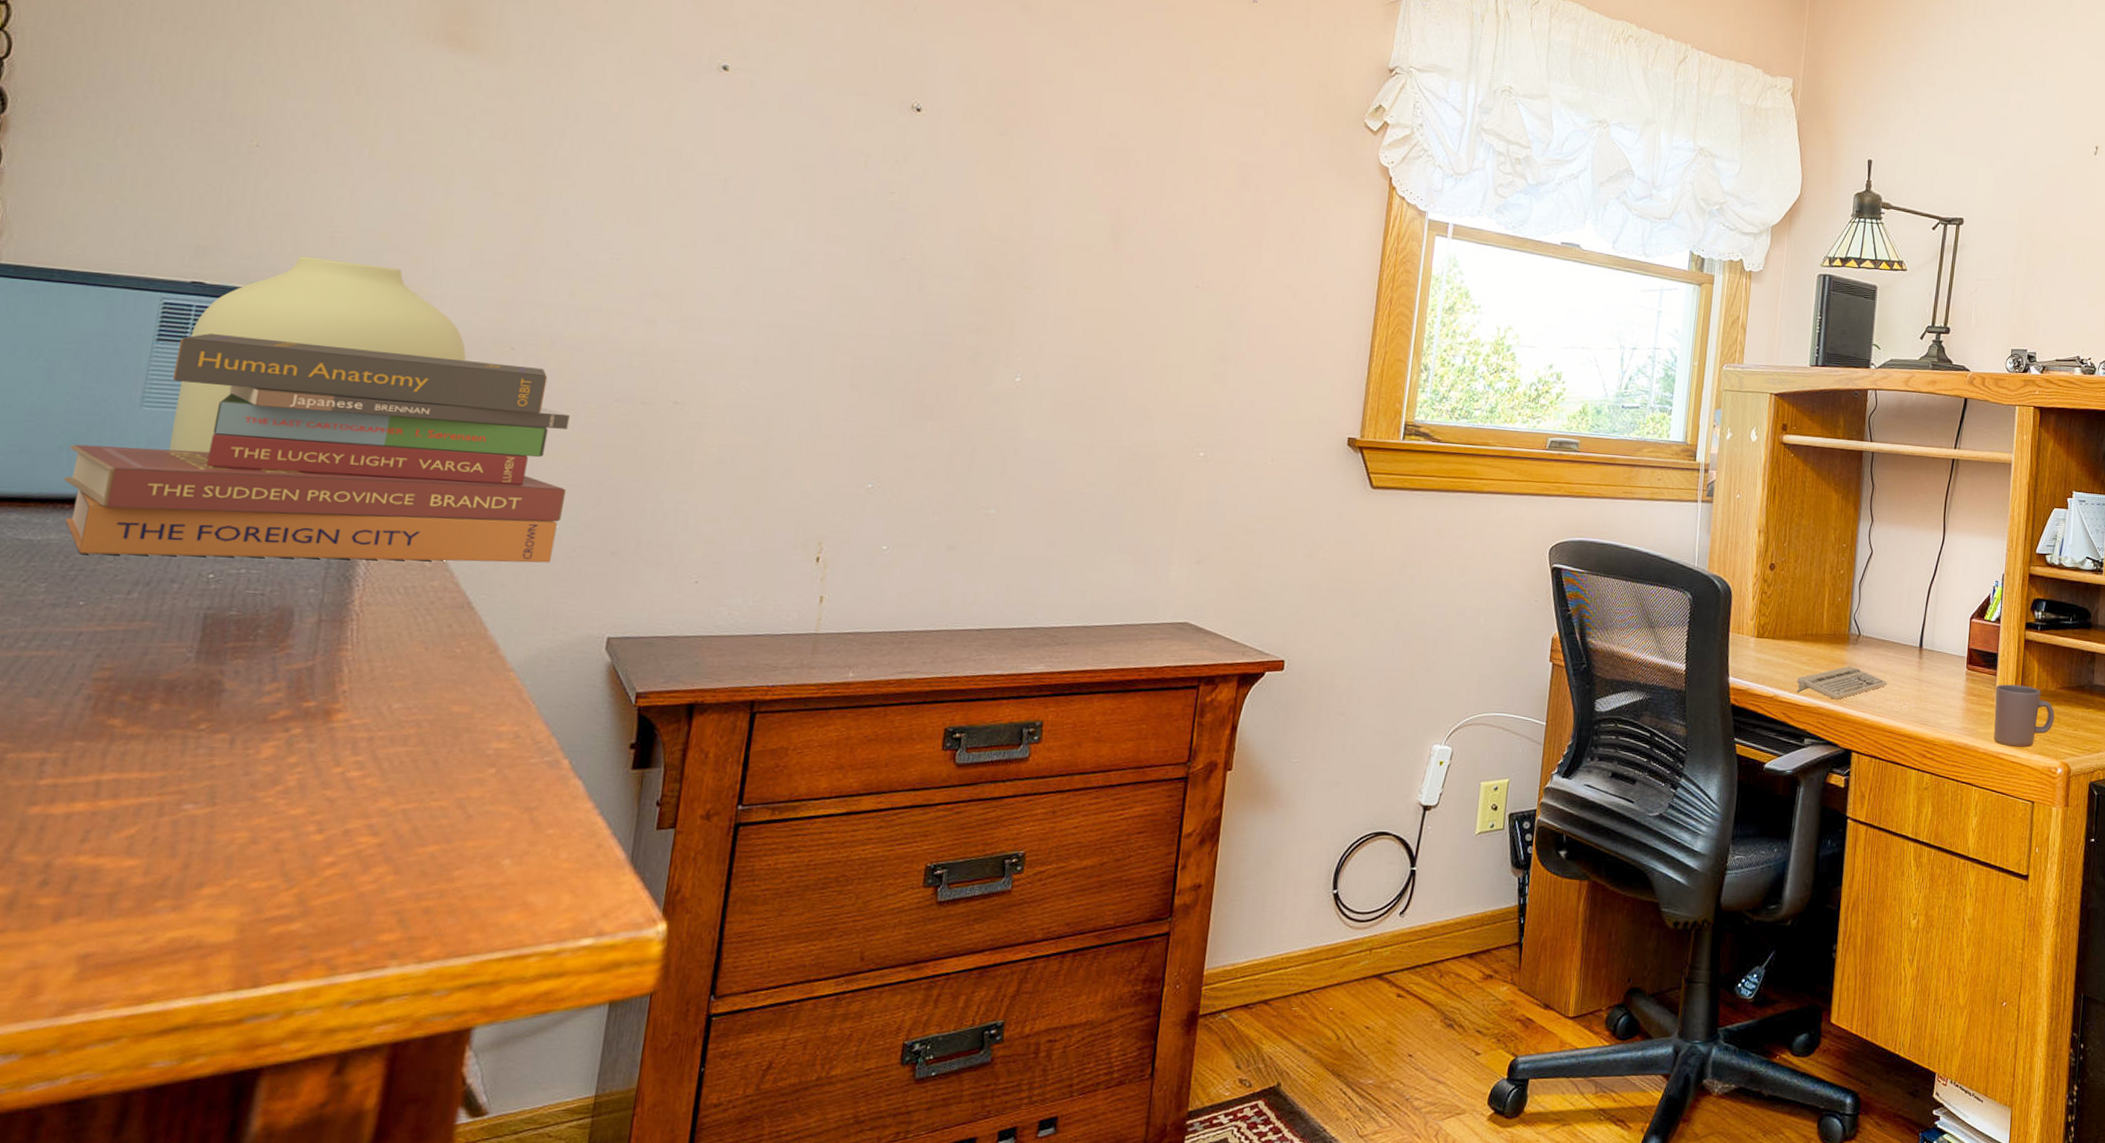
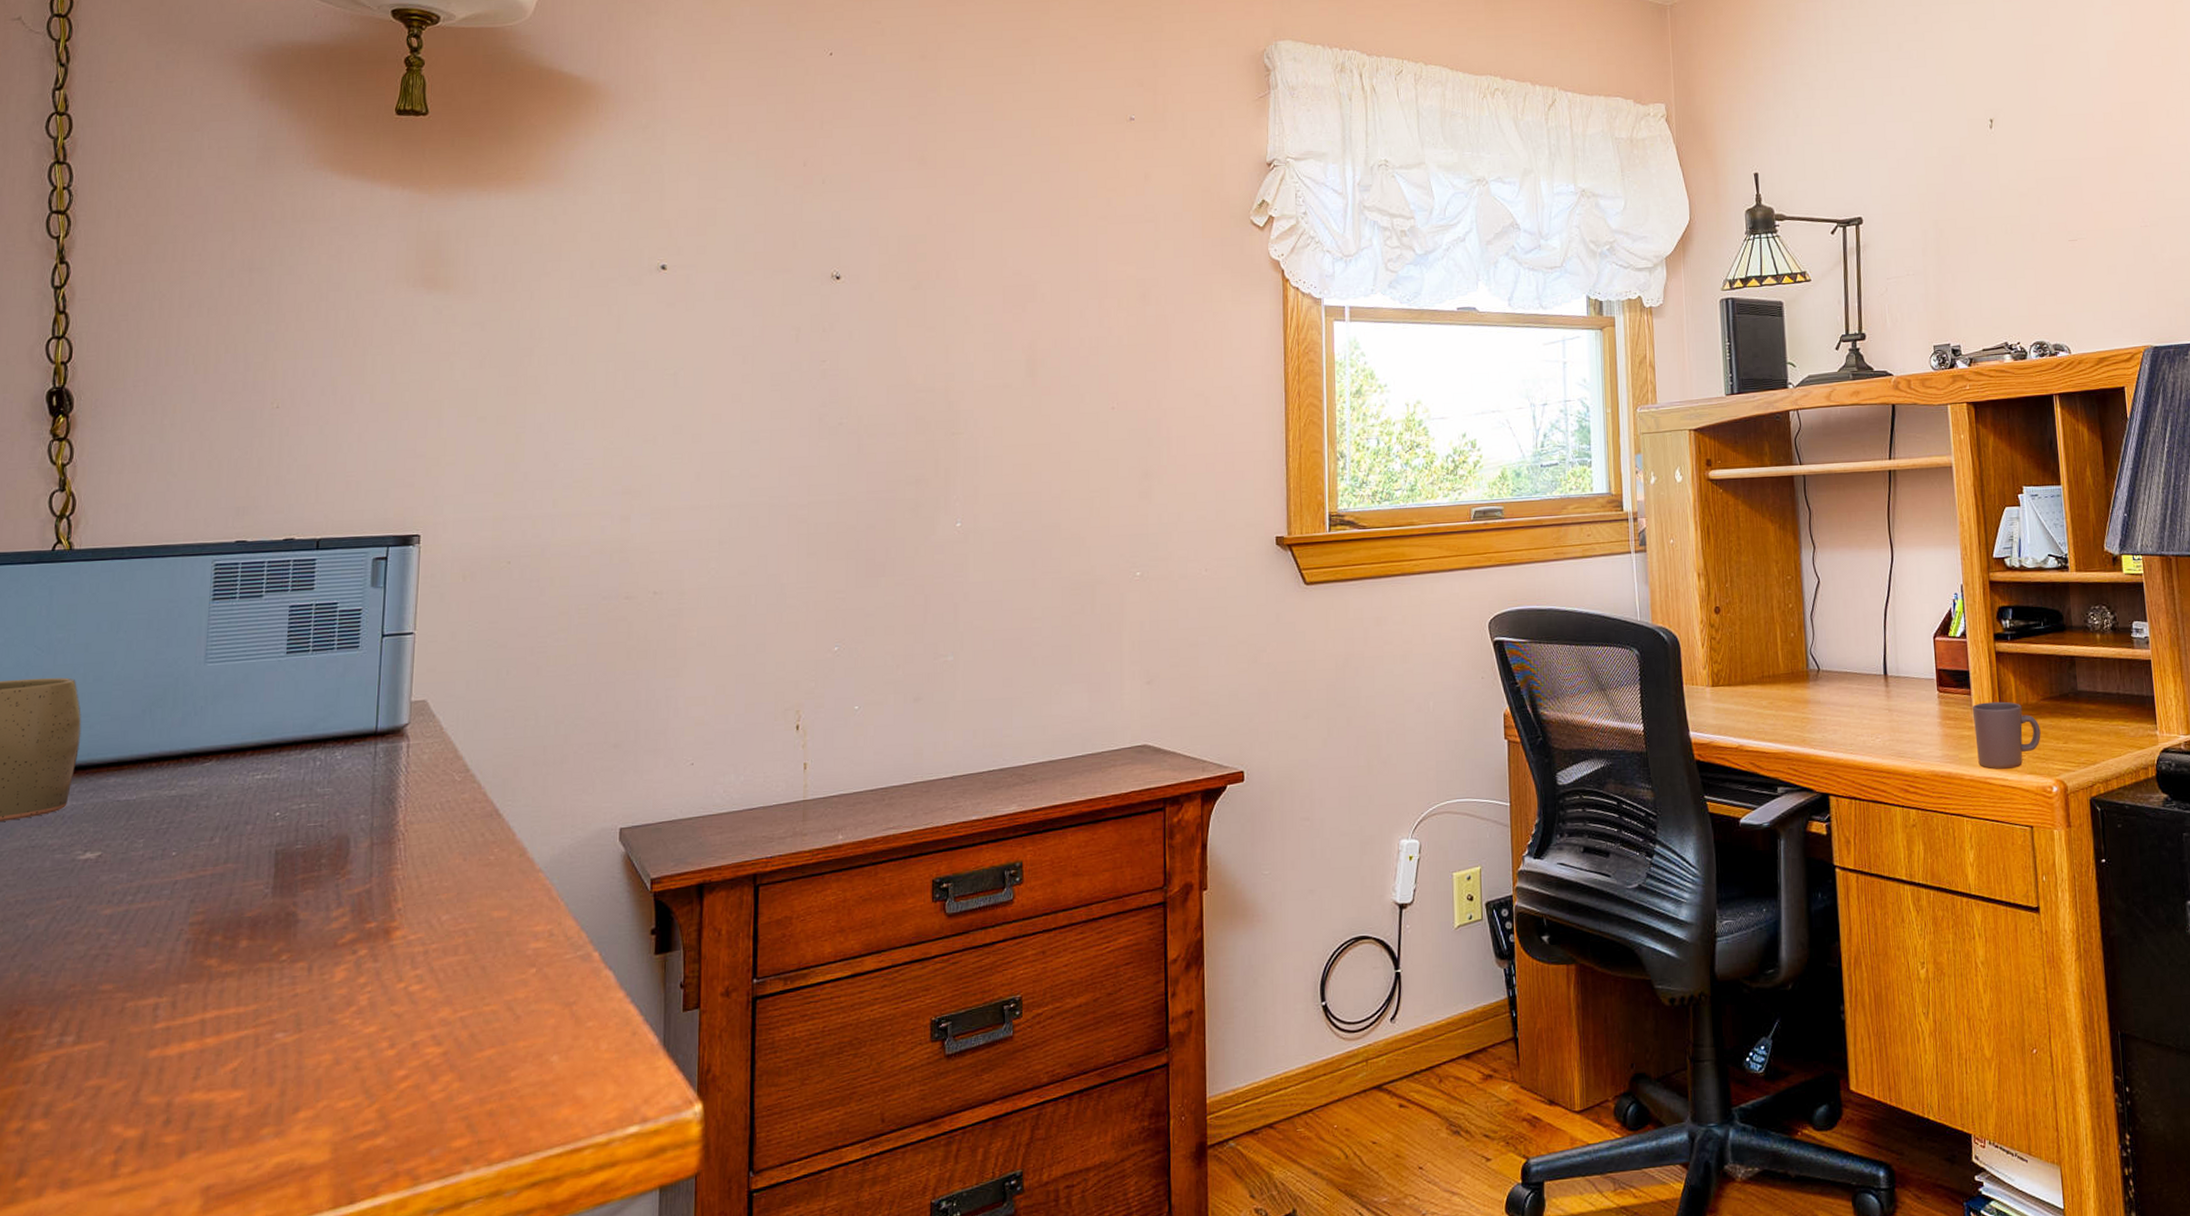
books: present [63,333,570,563] -> none [148,577,569,807]
vase: present [169,256,466,453] -> none [232,502,470,701]
computer keyboard: present [1796,666,1888,700] -> none [1760,704,1856,742]

